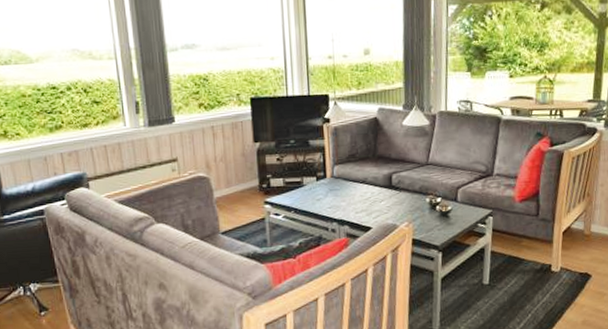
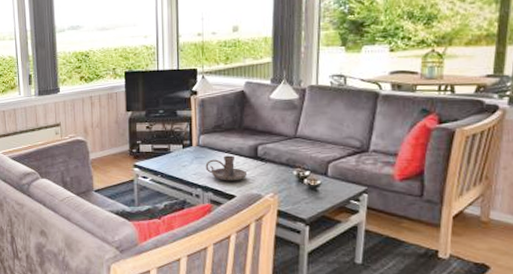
candle holder: none [340,186,383,213] -> present [205,155,248,181]

